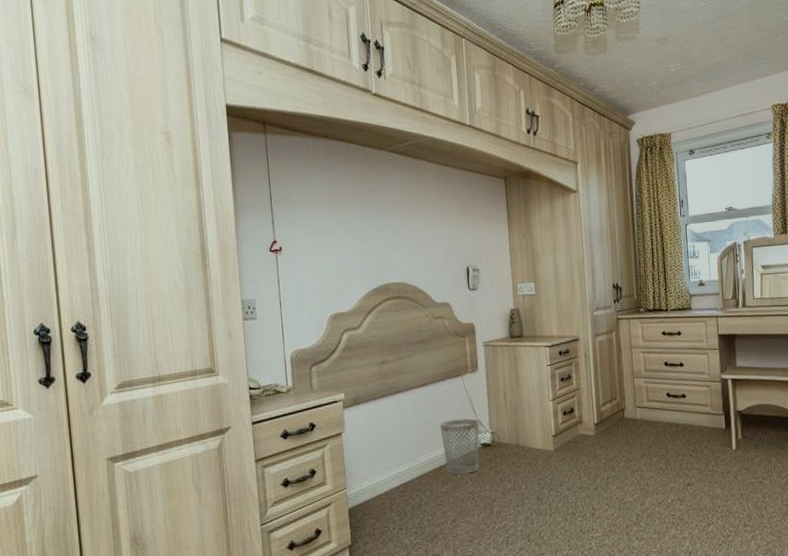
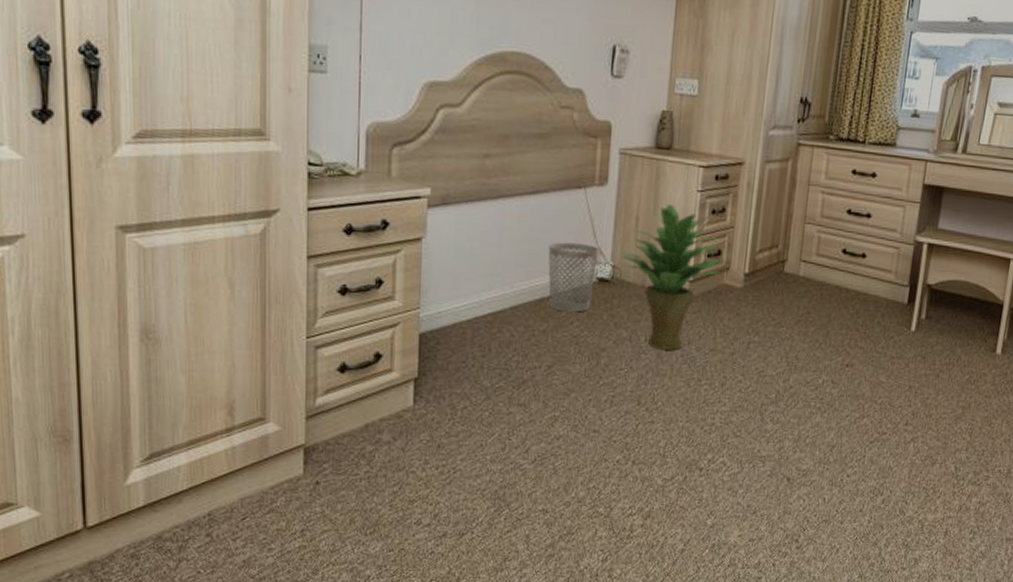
potted plant: none [496,379,579,494] -> present [620,205,728,350]

